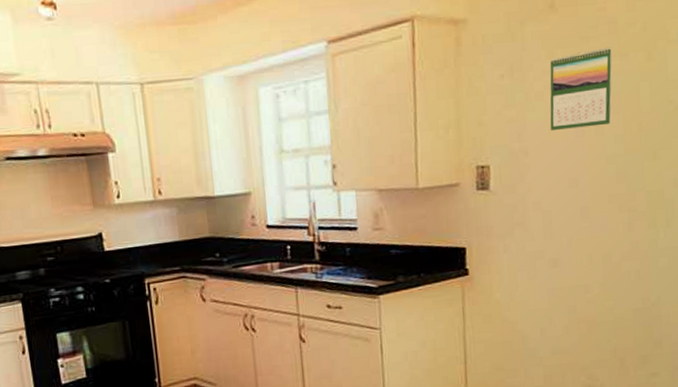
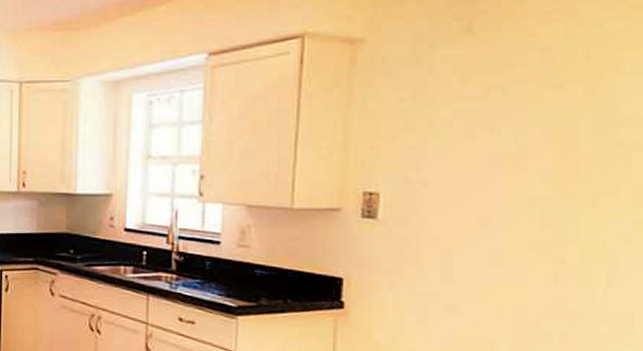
calendar: present [550,47,612,130] -> none [457,76,543,162]

